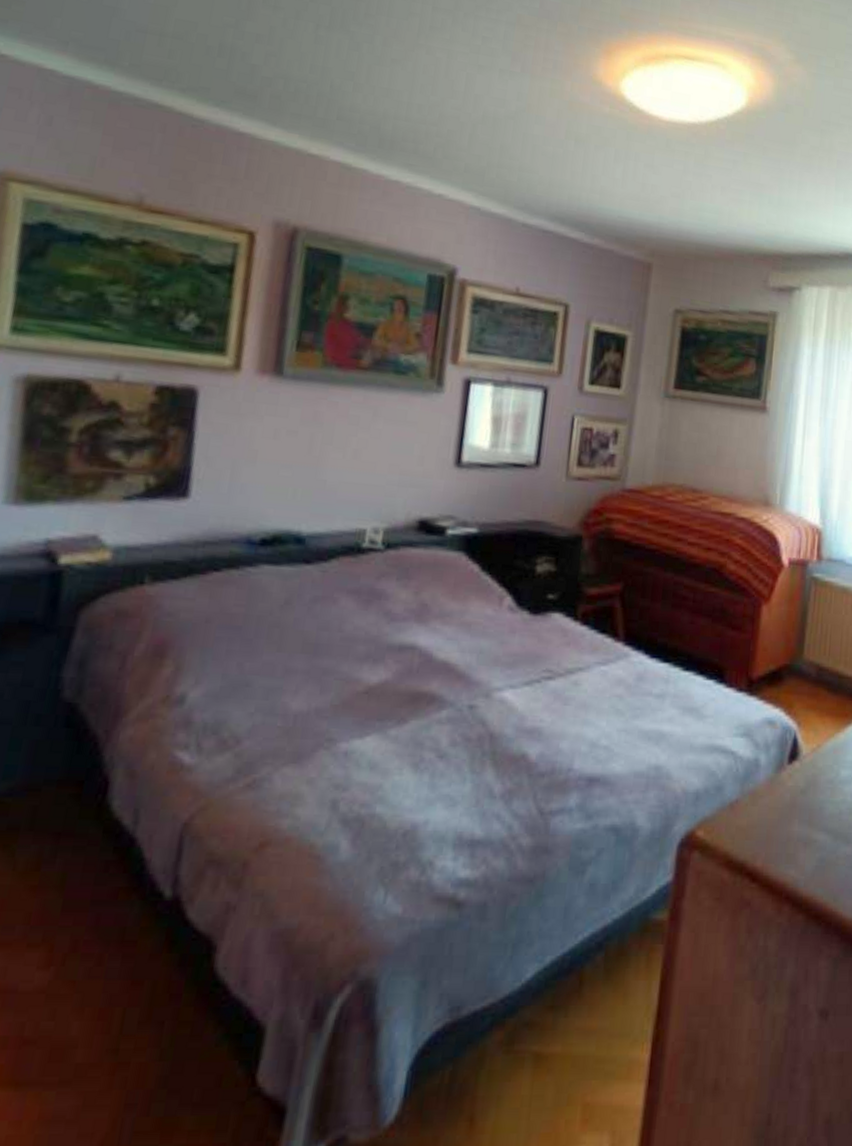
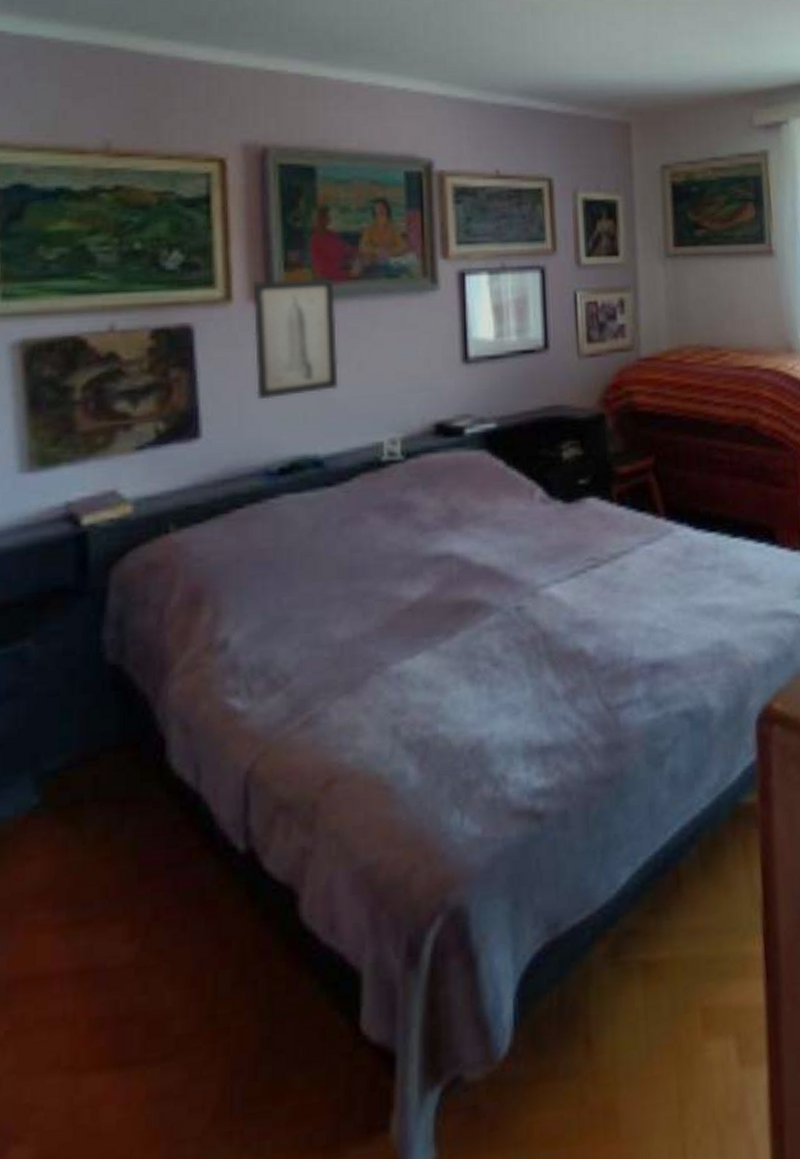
wall art: none [250,356,344,473] -> present [252,279,339,400]

